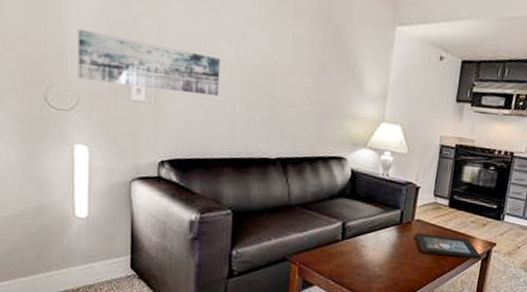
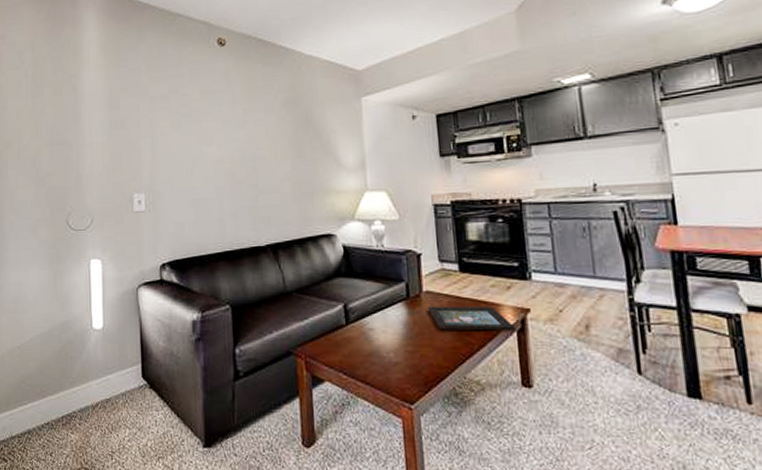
wall art: present [77,29,221,97] -> none [90,158,207,201]

